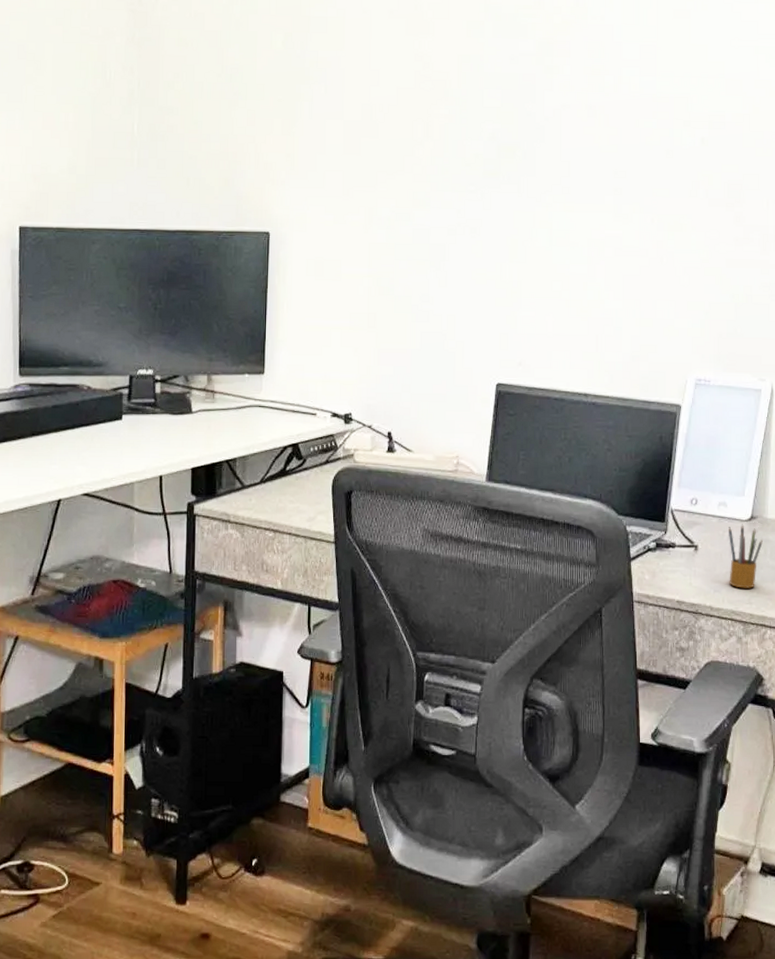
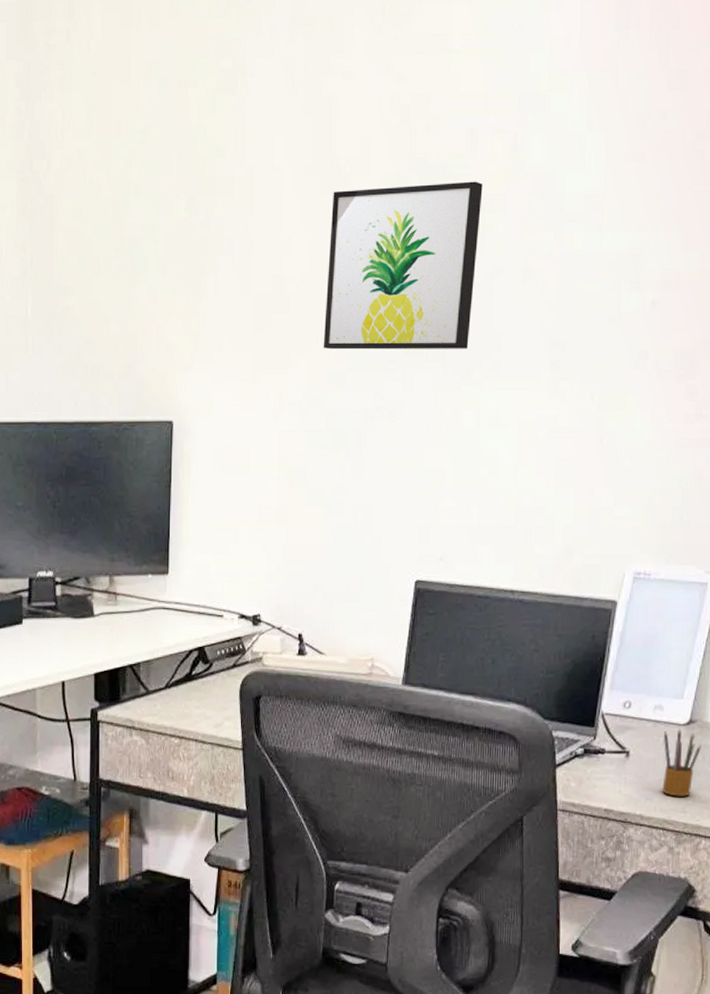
wall art: none [409,29,550,175] -> present [323,181,483,350]

